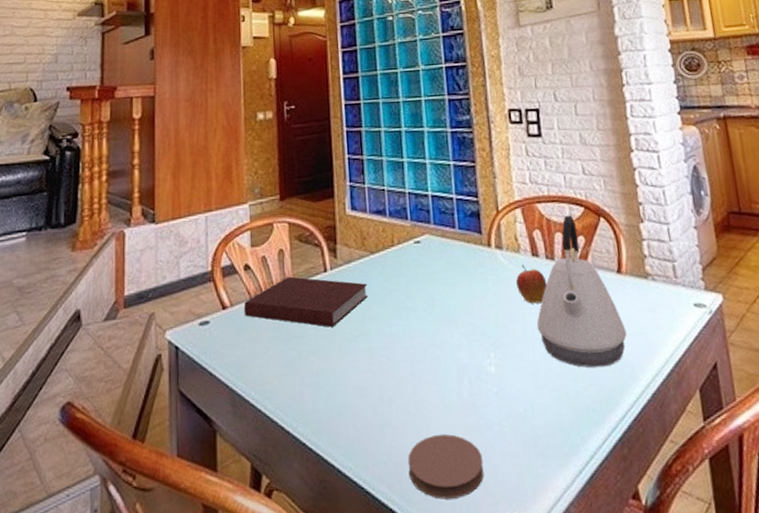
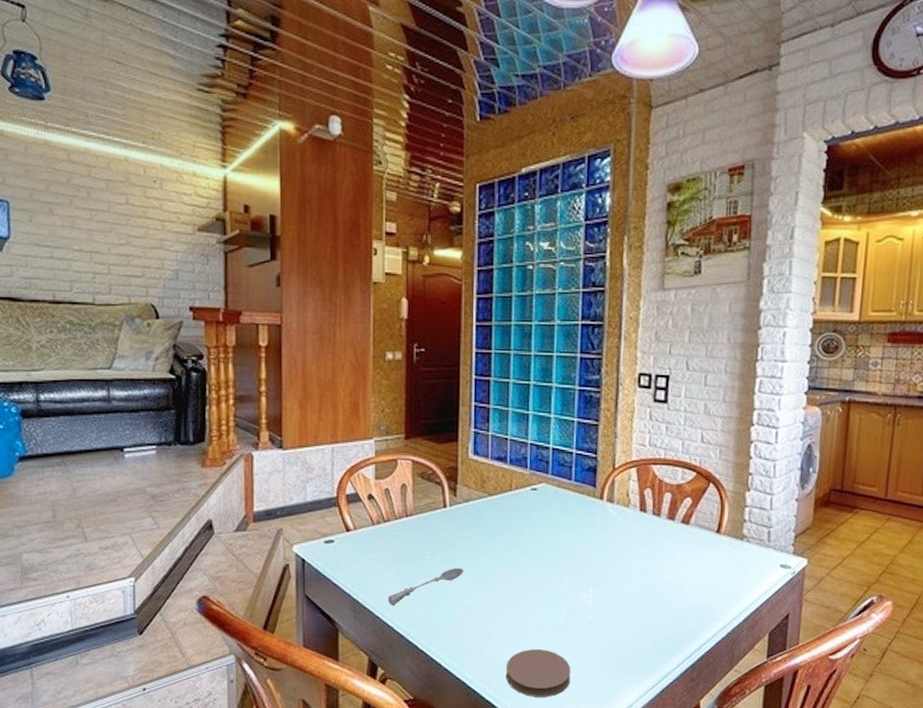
notebook: present [243,276,369,327] -> none [366,509,484,555]
soupspoon: none [269,341,352,395] -> present [387,568,464,606]
fruit: present [516,264,547,304] -> none [622,517,650,552]
kettle: present [536,215,627,368] -> none [635,478,715,609]

